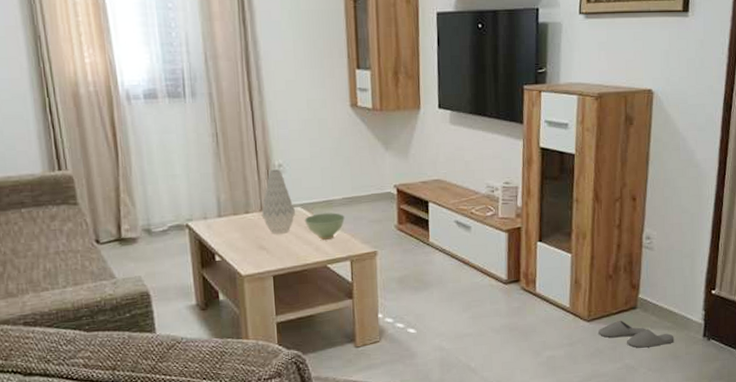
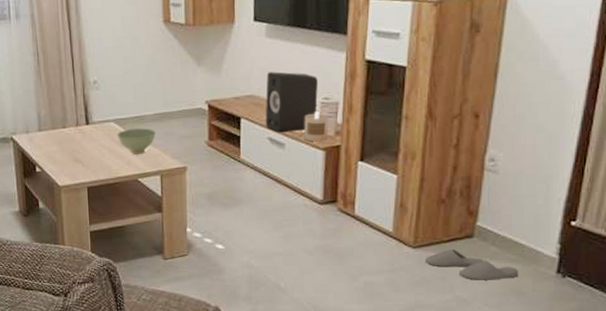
vase: present [261,169,296,235] -> none [77,86,109,149]
speaker: none [451,157,500,216] -> present [265,71,318,133]
candle: none [487,195,511,225] -> present [304,111,330,142]

